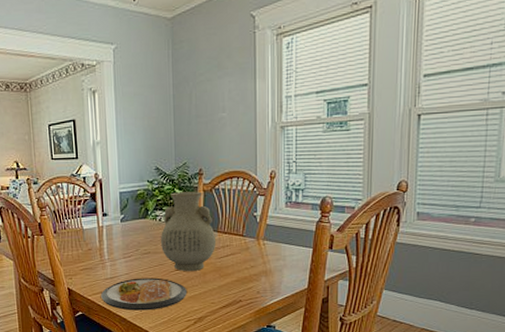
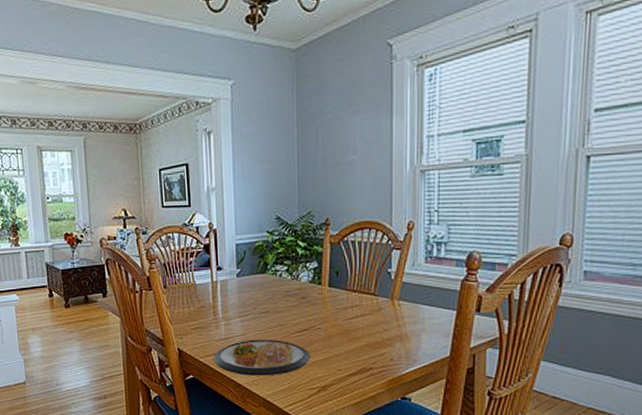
vase: present [161,191,217,271] -> none [281,244,344,333]

